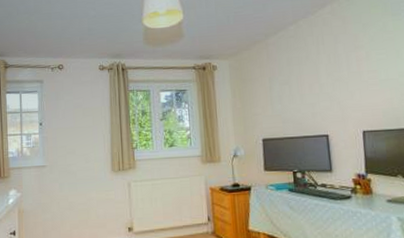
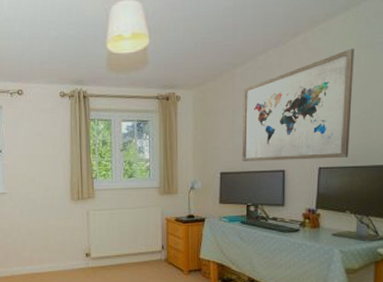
wall art: none [278,16,392,127] -> present [242,48,354,161]

